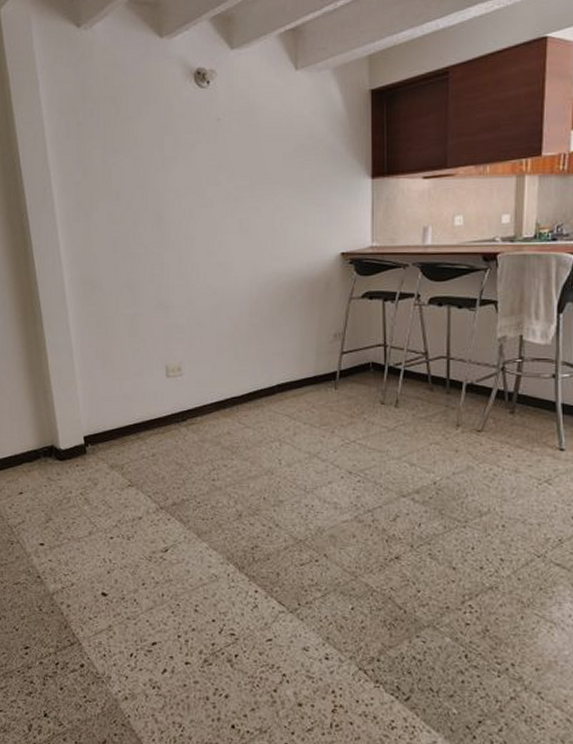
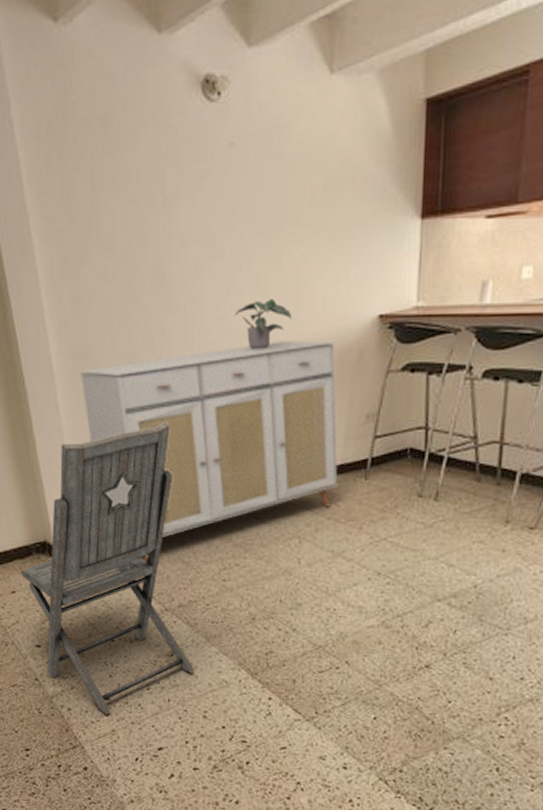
folding chair: none [28,340,186,611] -> present [20,422,194,715]
sideboard: none [88,273,312,464] -> present [79,340,338,562]
potted plant: none [221,239,269,280] -> present [234,299,291,350]

